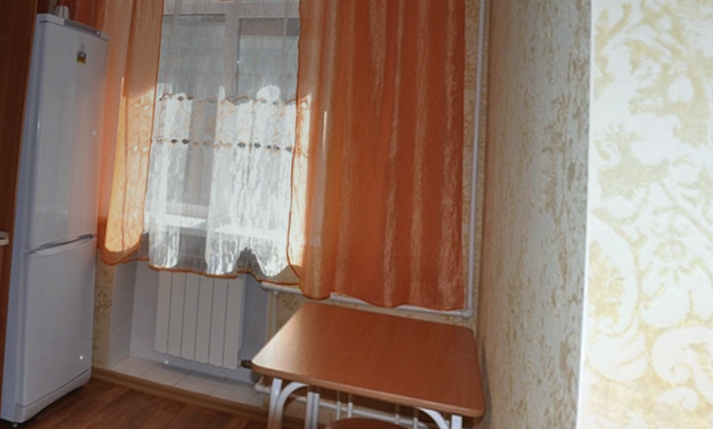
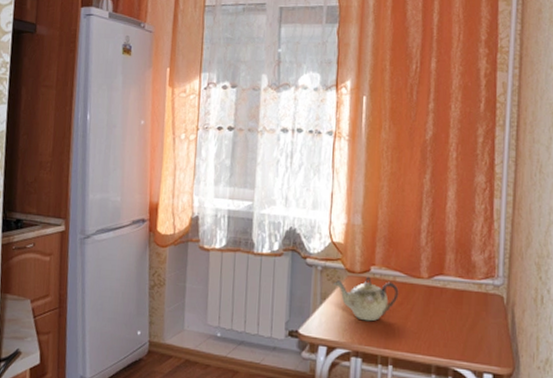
teapot: none [290,303,360,353] -> present [333,276,399,322]

